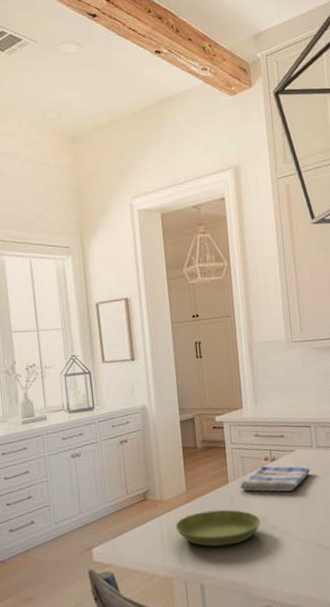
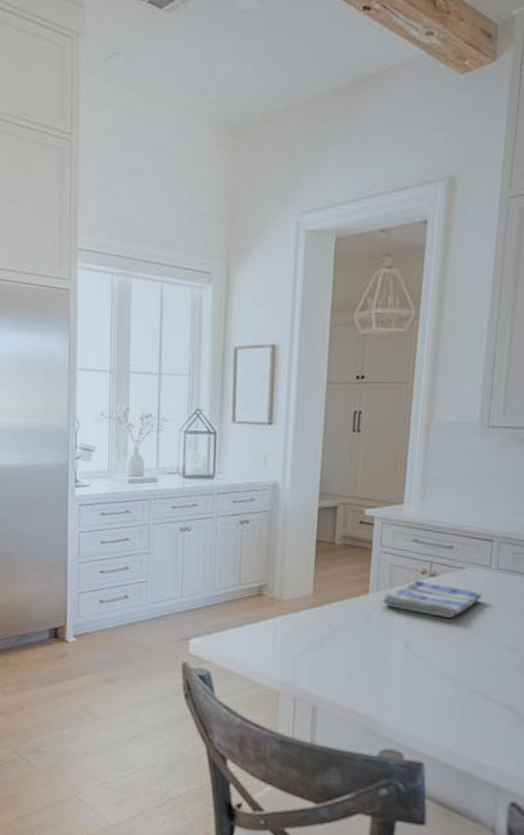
saucer: present [175,509,261,547] -> none [292,622,403,669]

